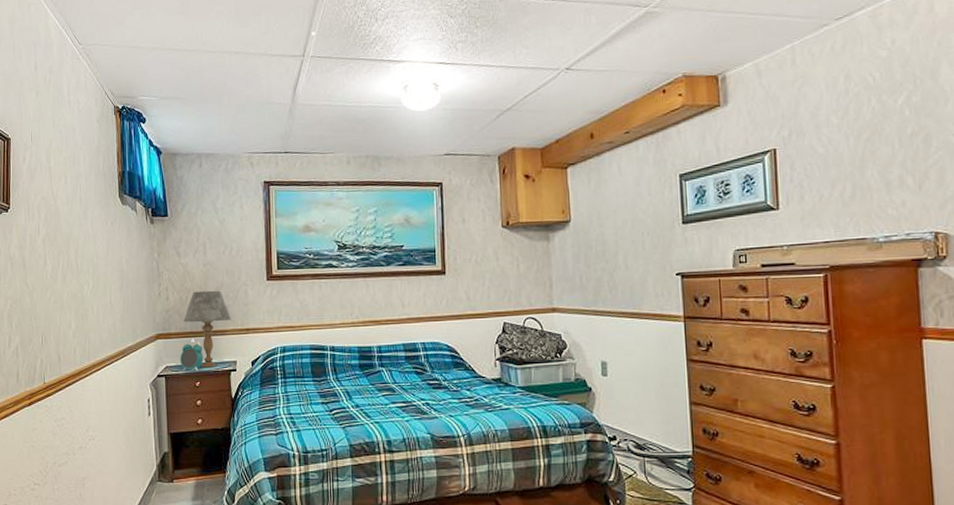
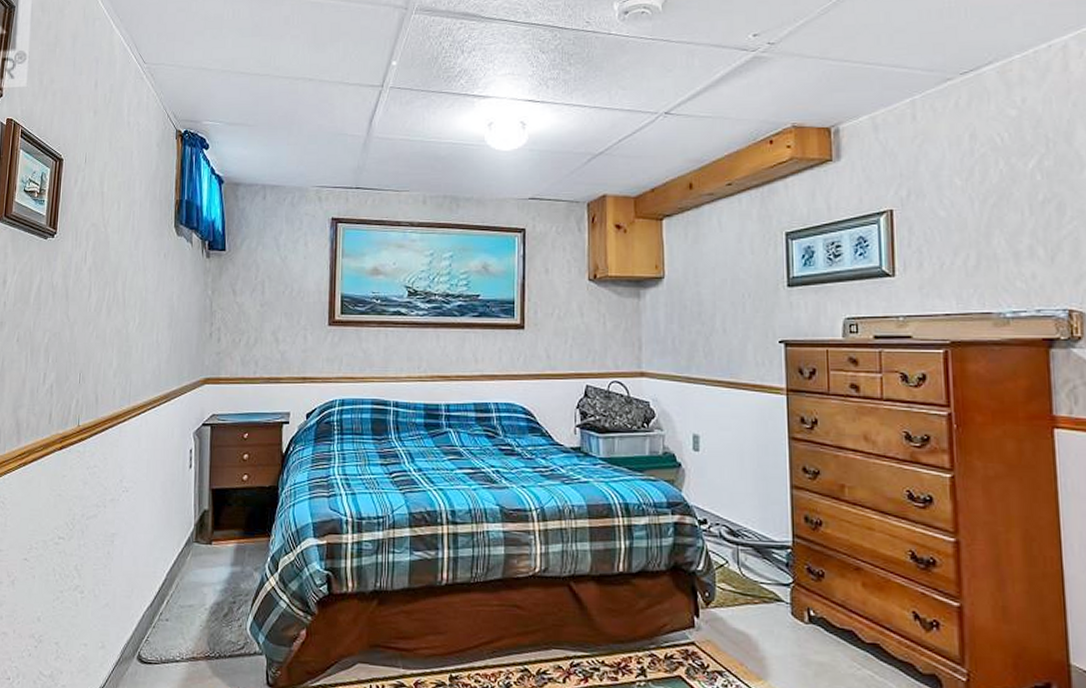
alarm clock: present [180,340,203,373] -> none [228,386,254,423]
table lamp: present [183,290,231,368] -> none [235,333,287,418]

